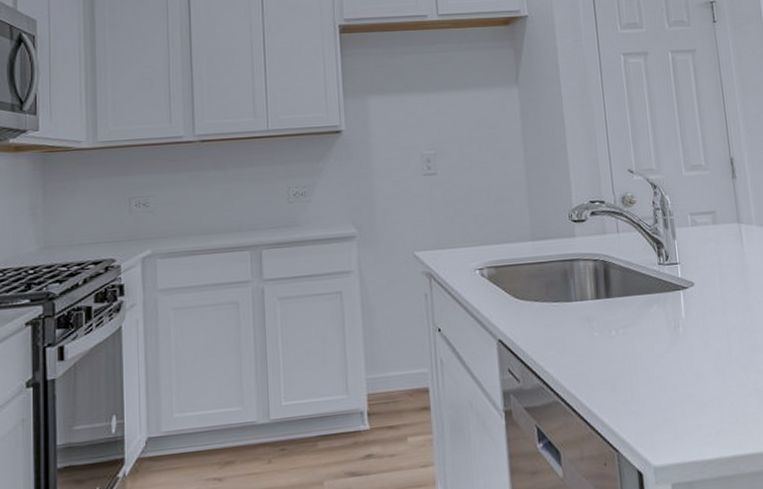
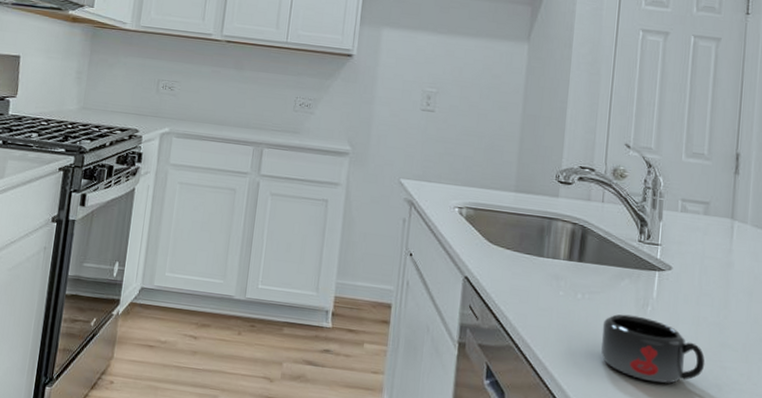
mug: none [640,339,742,403] -> present [601,314,705,384]

